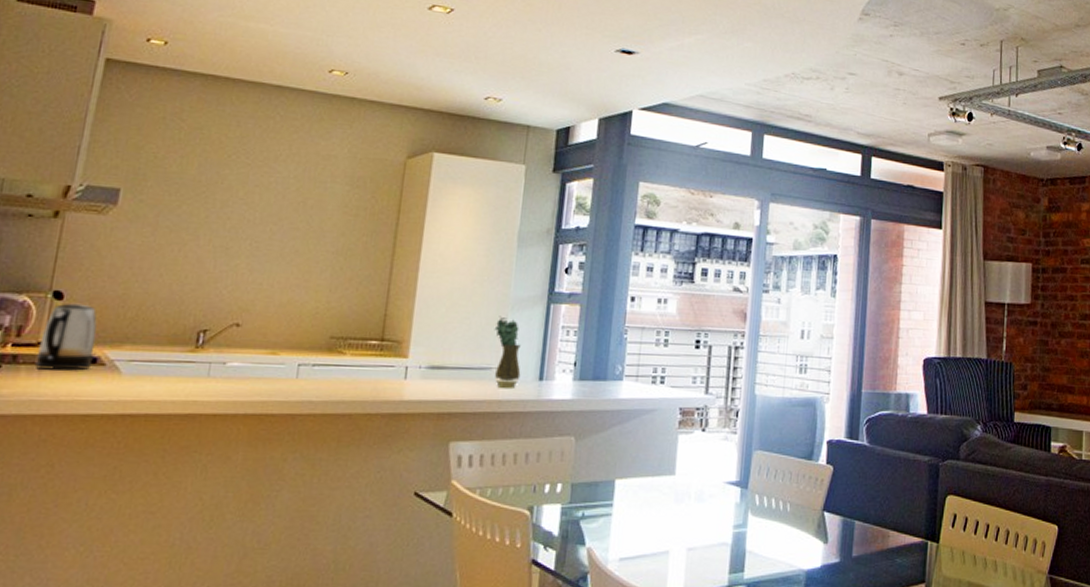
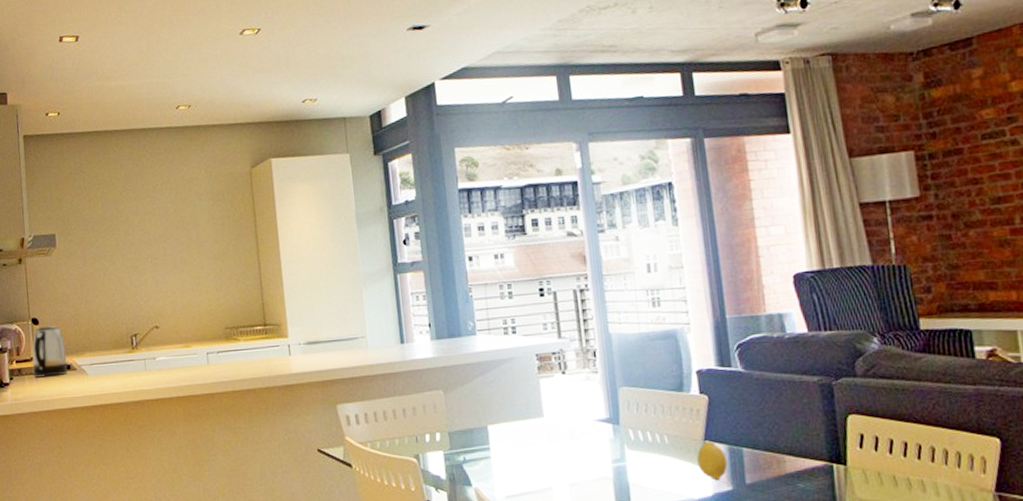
vase: present [494,316,521,390] -> none [353,291,384,355]
fruit: none [813,511,840,551] -> present [697,440,728,480]

